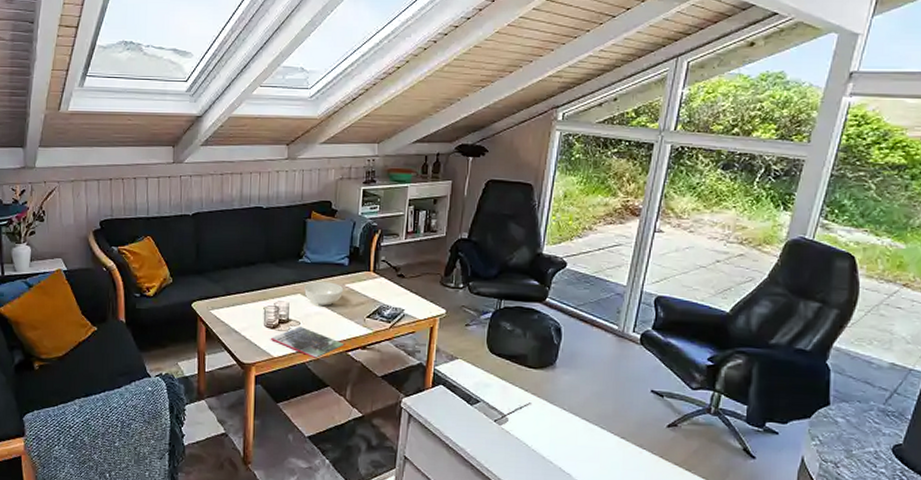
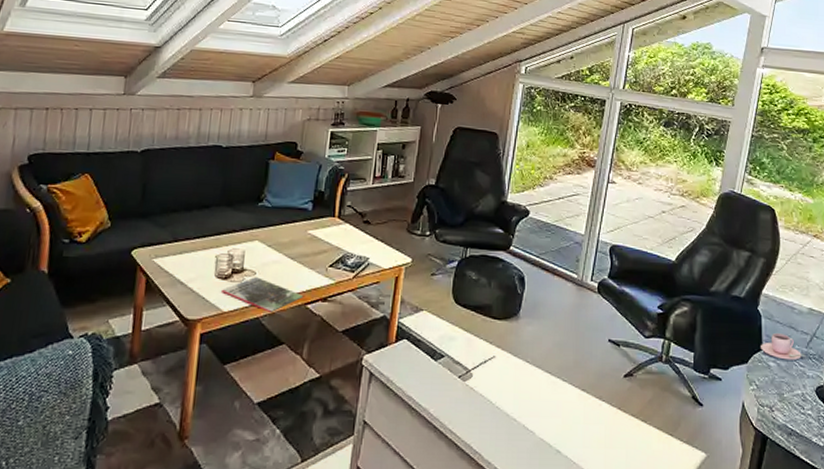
bowl: present [303,281,344,306] -> none [261,227,306,254]
teacup: none [827,388,883,417] -> present [761,333,806,360]

